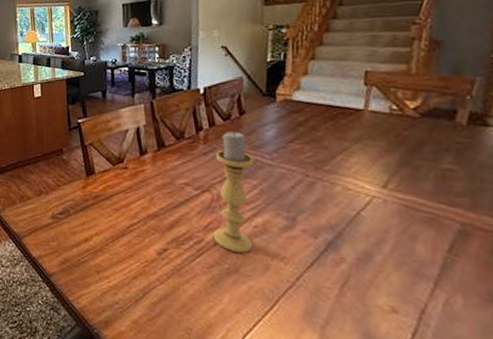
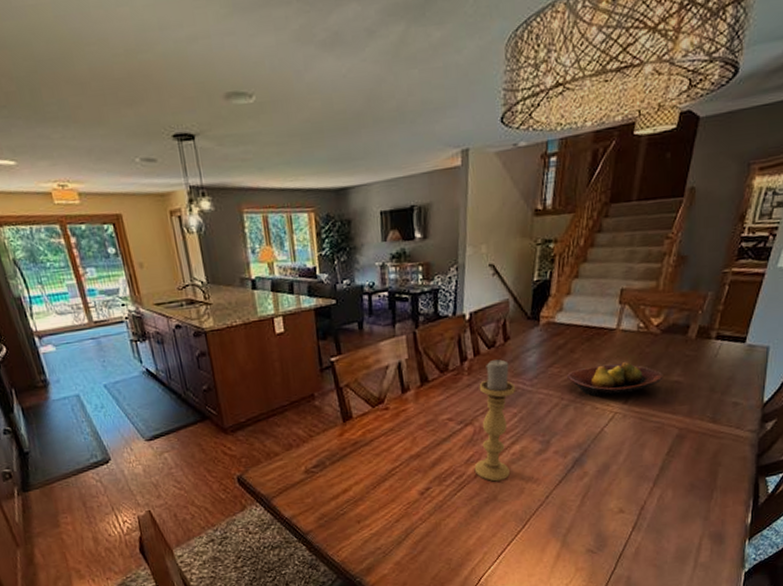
fruit bowl: none [311,144,431,178] -> present [567,362,663,397]

